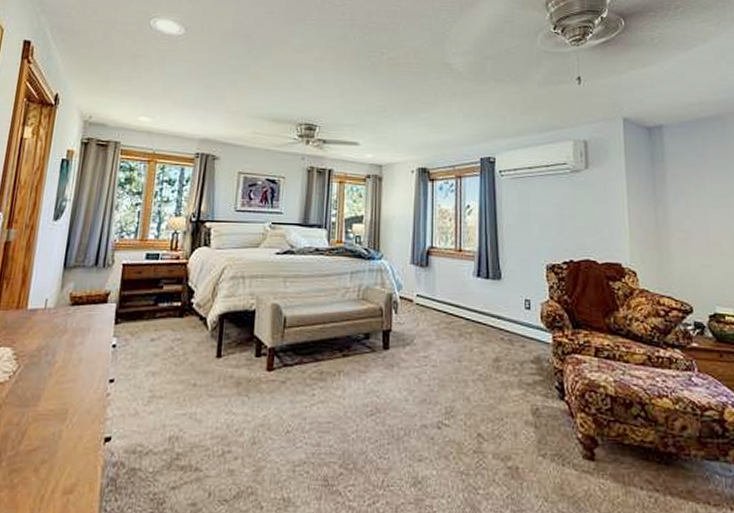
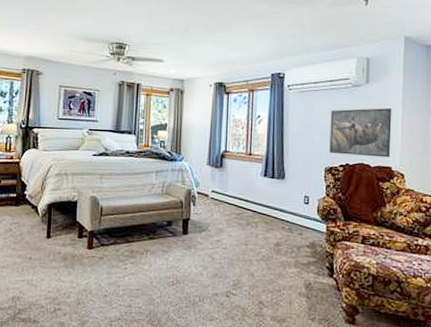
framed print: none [549,196,619,253] -> present [329,108,392,158]

